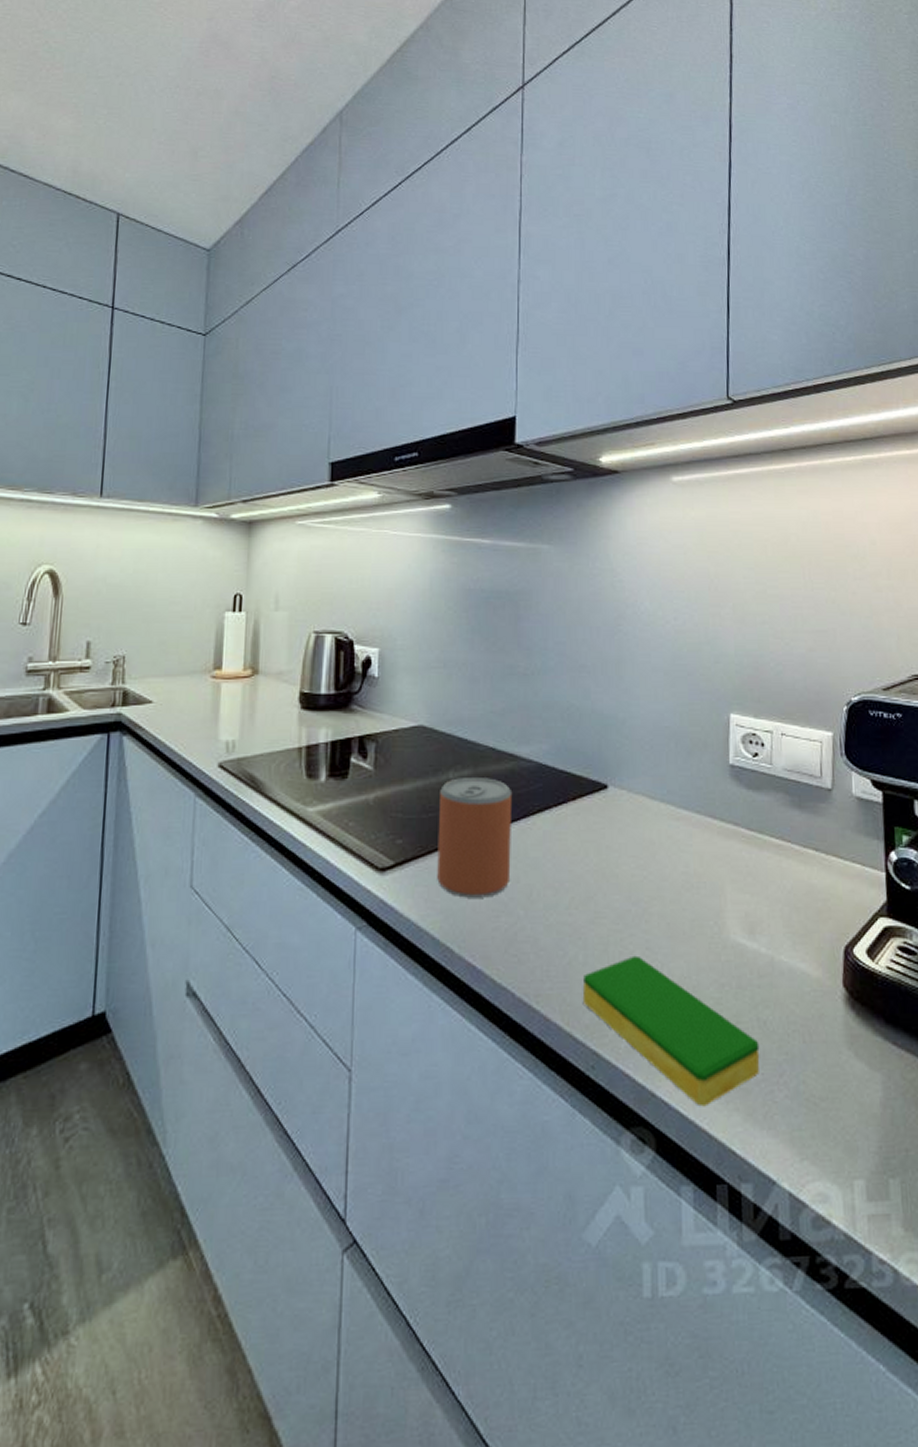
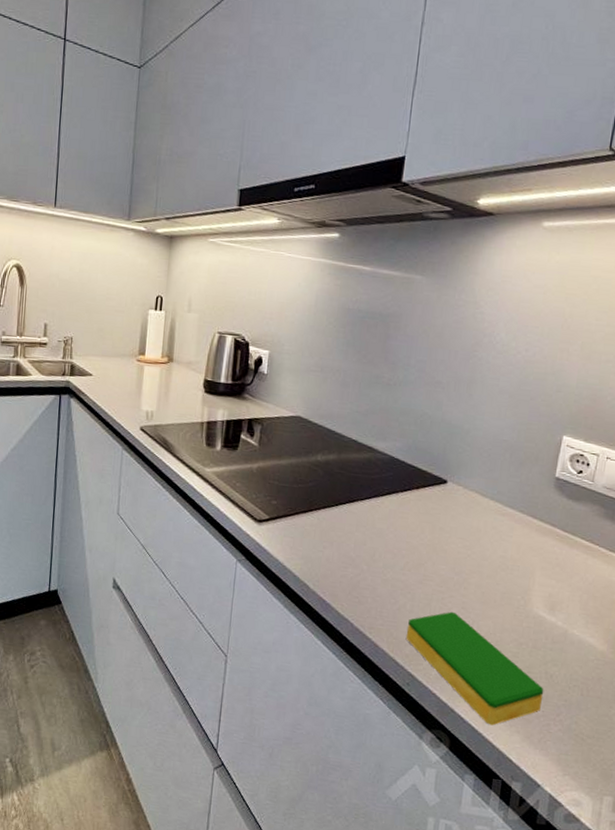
beverage can: present [437,778,513,898] -> none [301,460,368,553]

